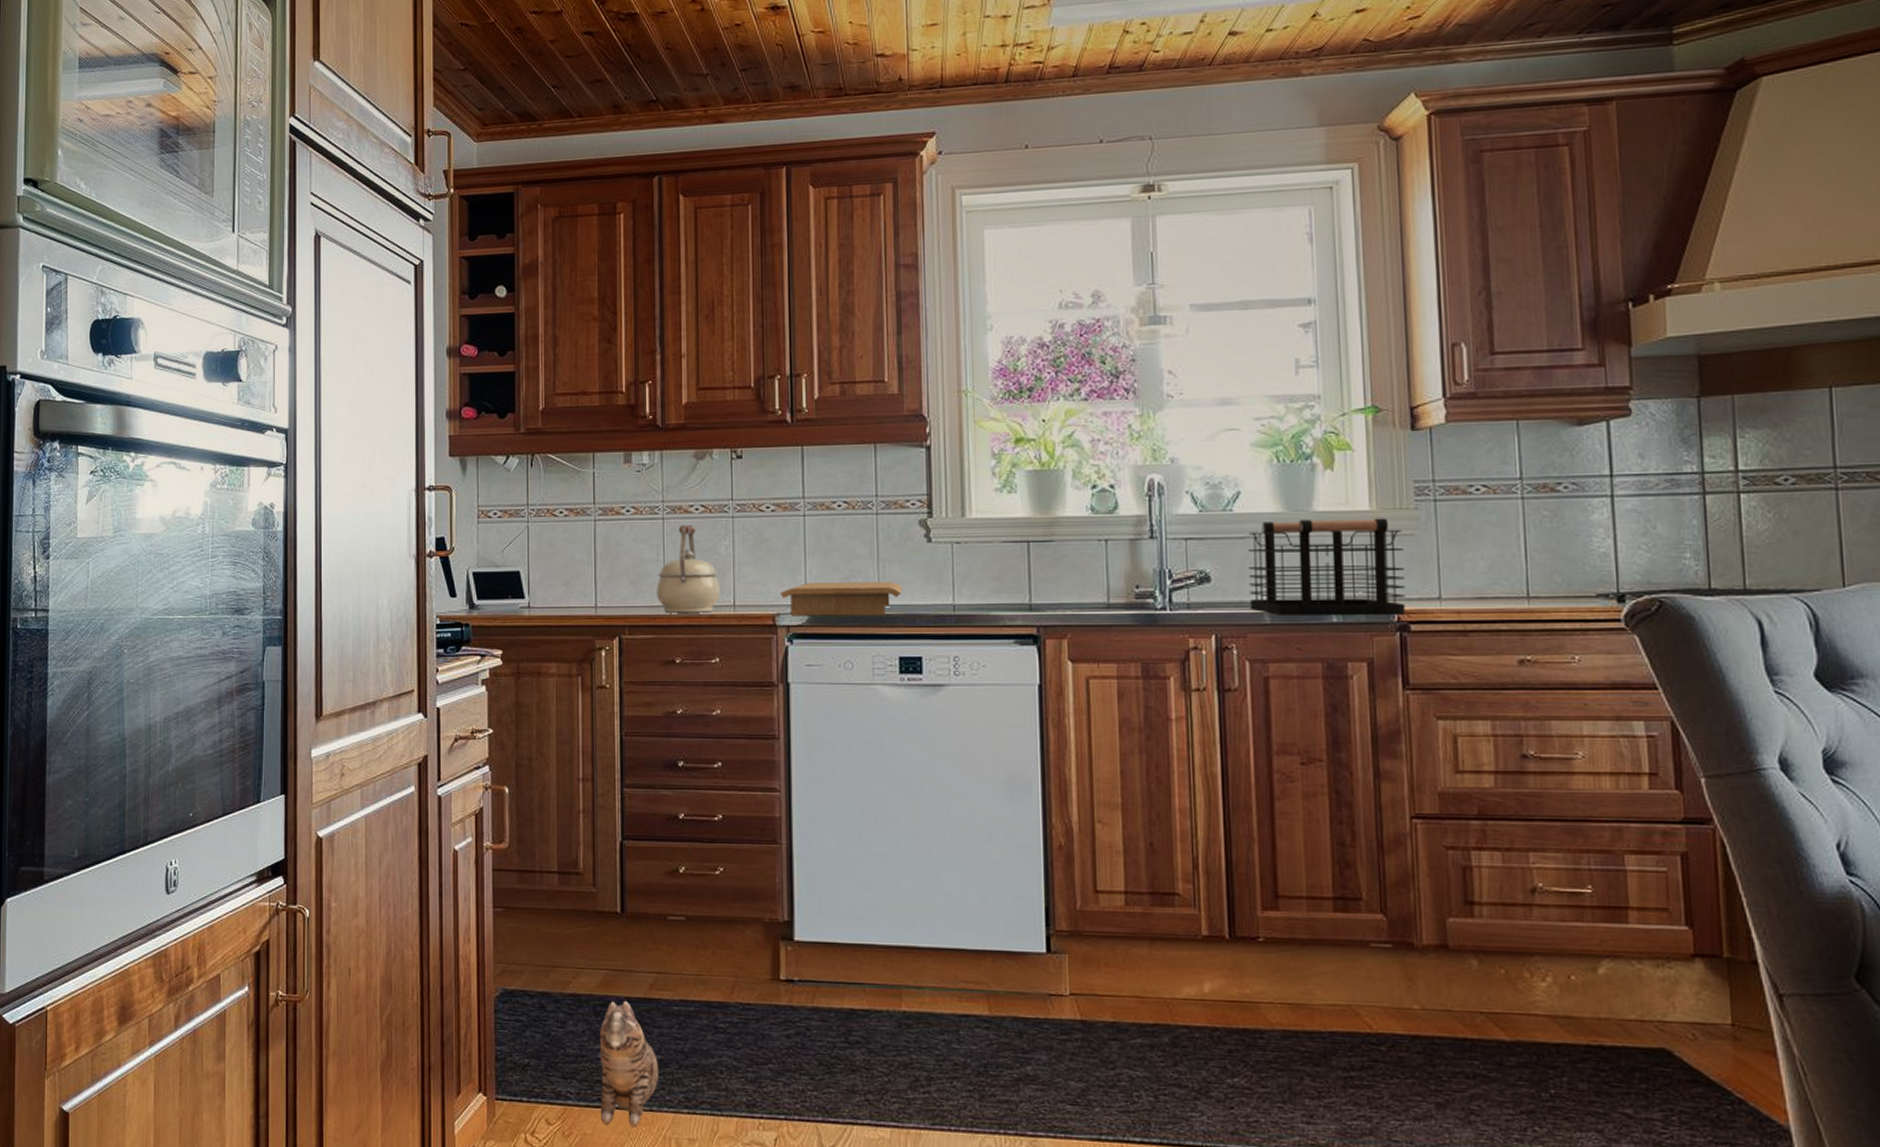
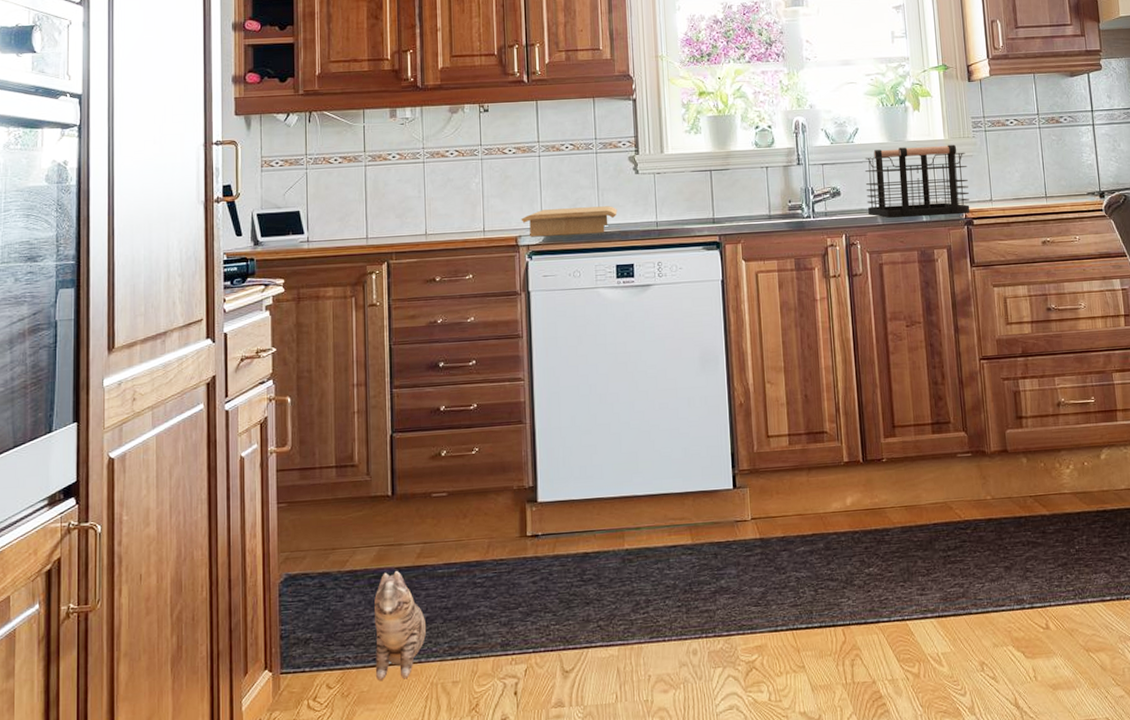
kettle: present [656,524,721,613] -> none [419,166,473,240]

